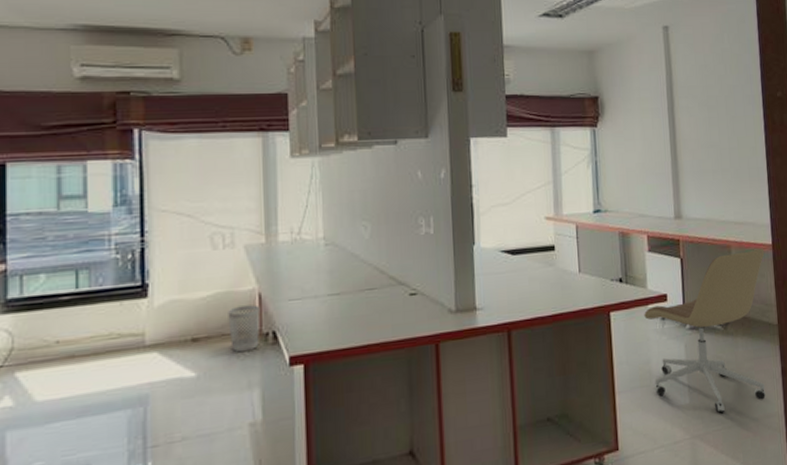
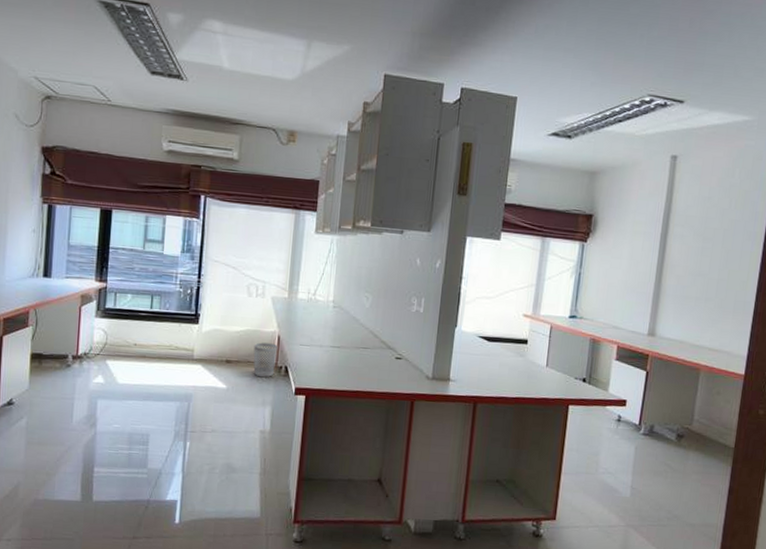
office chair: present [644,249,767,414] -> none [598,375,734,513]

